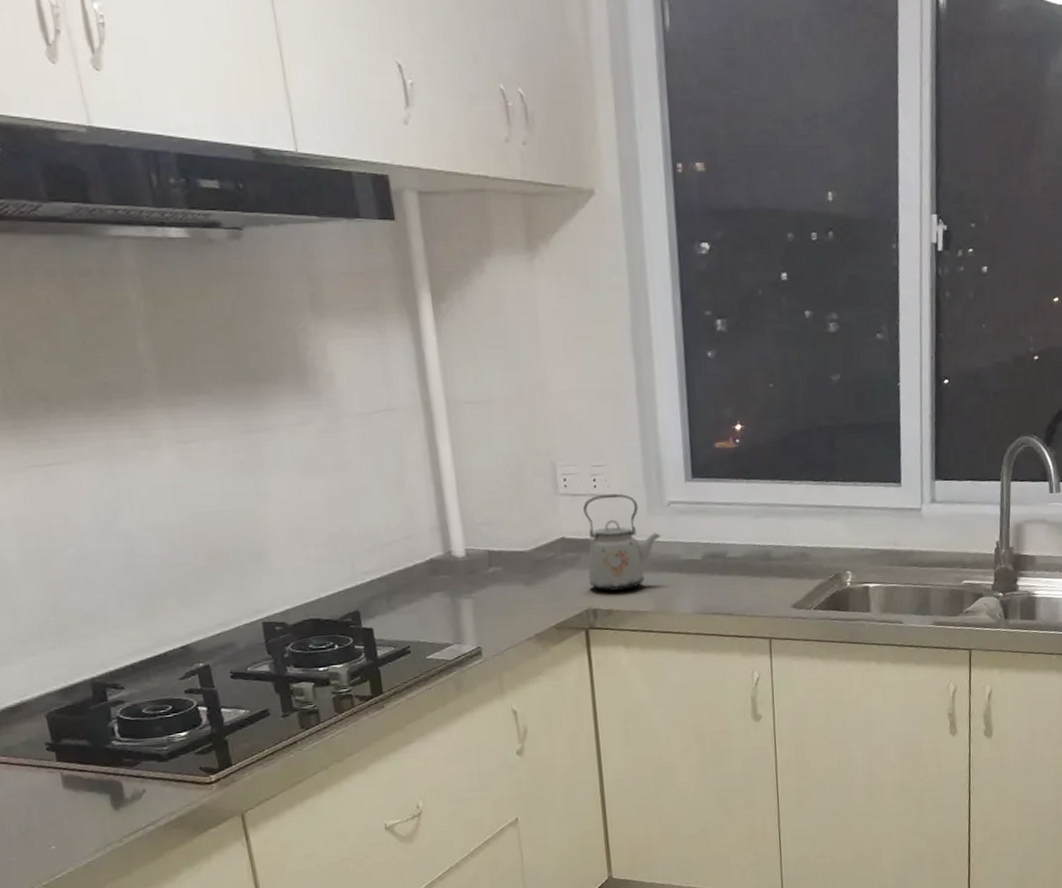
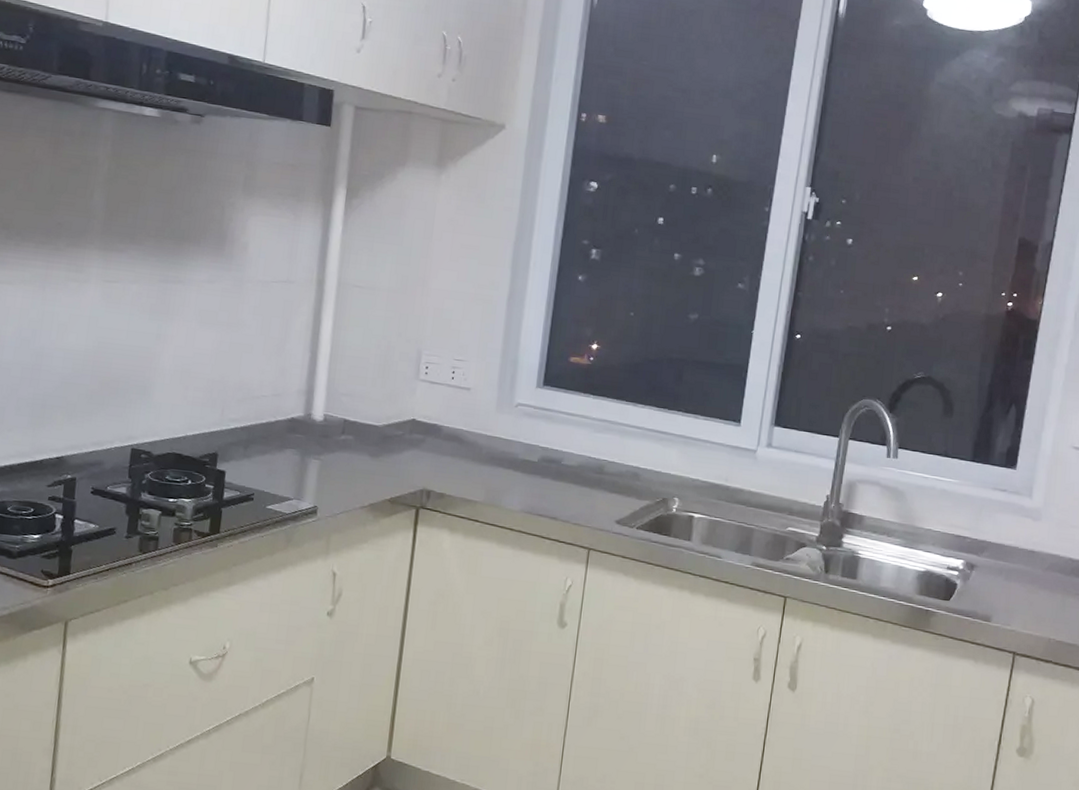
kettle: present [583,494,661,592] -> none [429,386,504,478]

